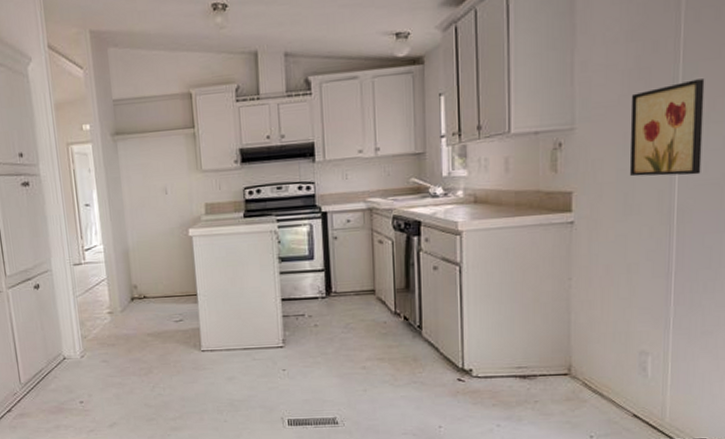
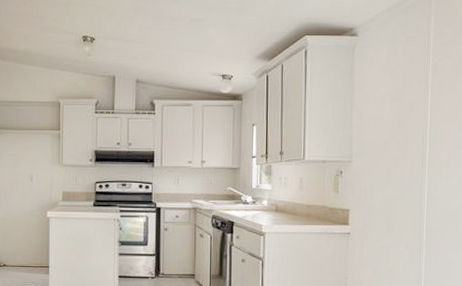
wall art: present [629,78,705,177] -> none [391,134,445,205]

